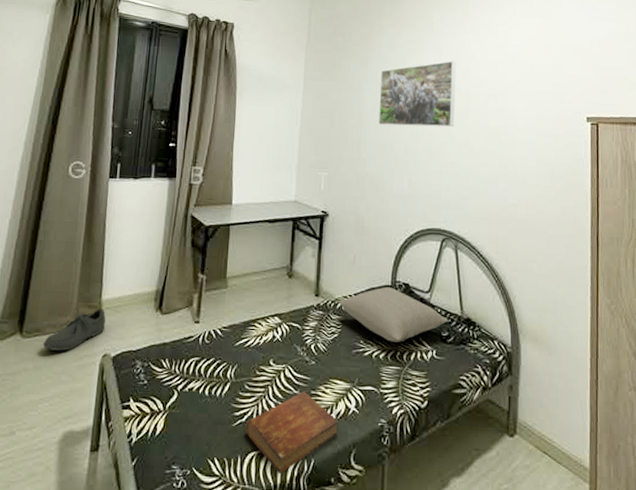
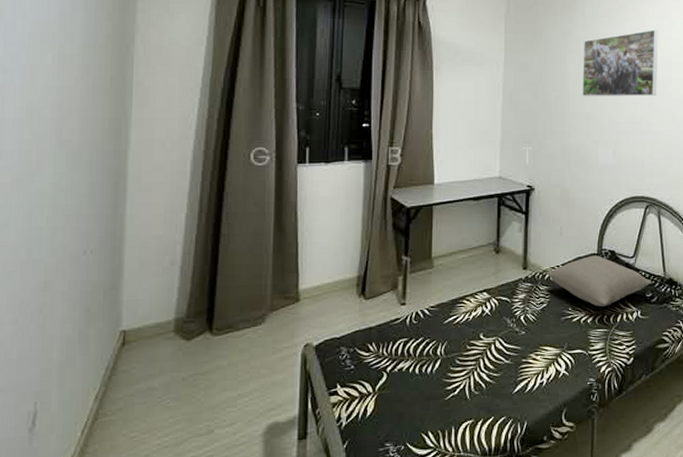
arctic: present [42,305,106,351] -> none [236,297,305,346]
bible: present [245,392,338,475] -> none [458,361,549,439]

